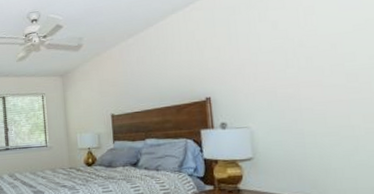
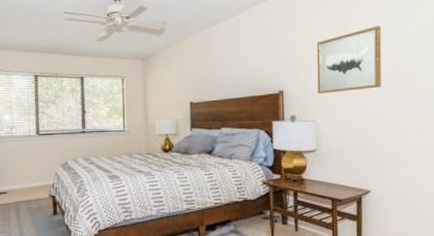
wall art: none [244,21,324,99] -> present [316,26,382,94]

